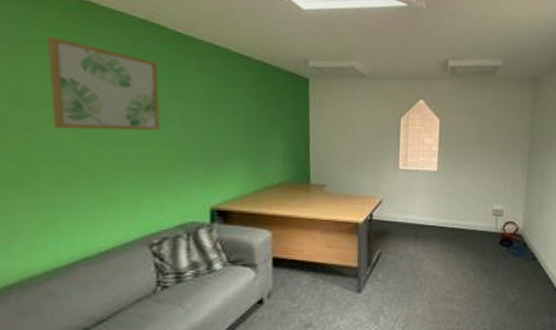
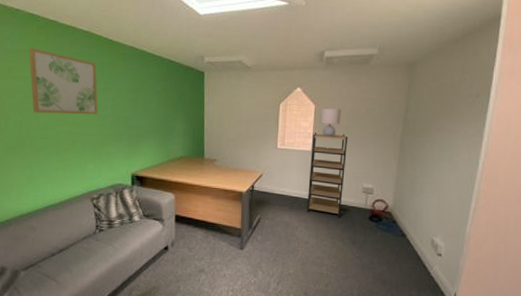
shelving unit: none [433,149,476,244] -> present [306,132,348,217]
lamp: none [446,123,468,155] -> present [320,108,341,137]

